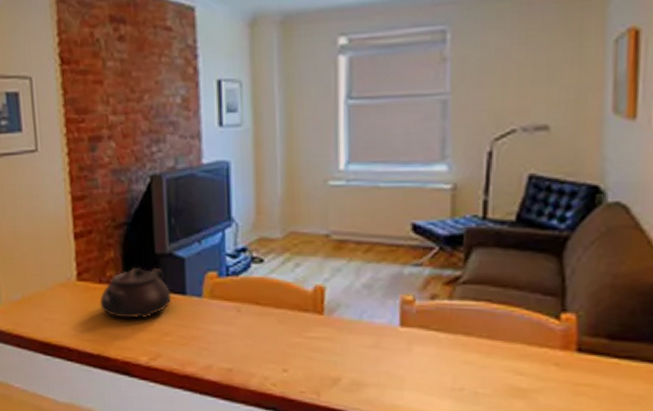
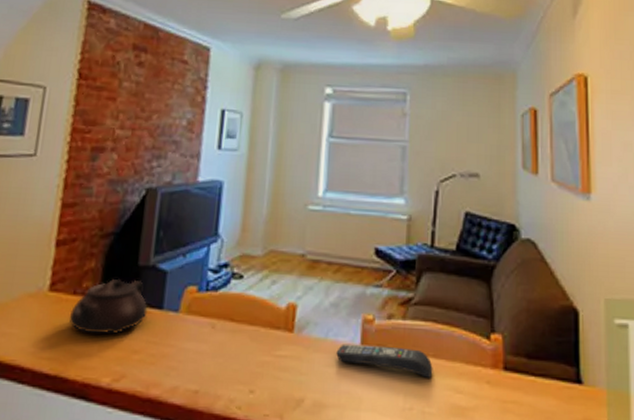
remote control: none [373,325,487,360] -> present [336,343,433,378]

